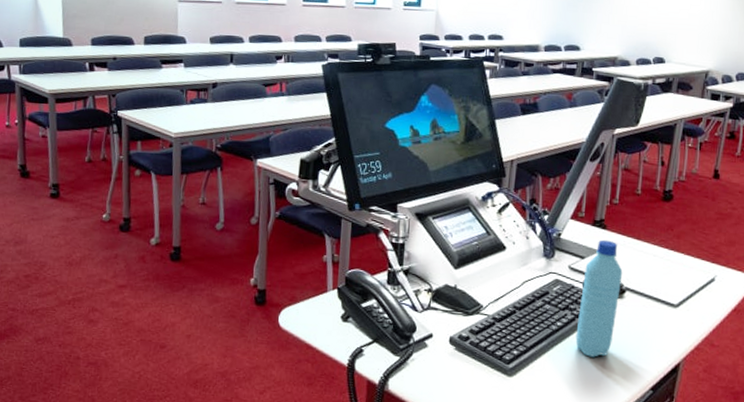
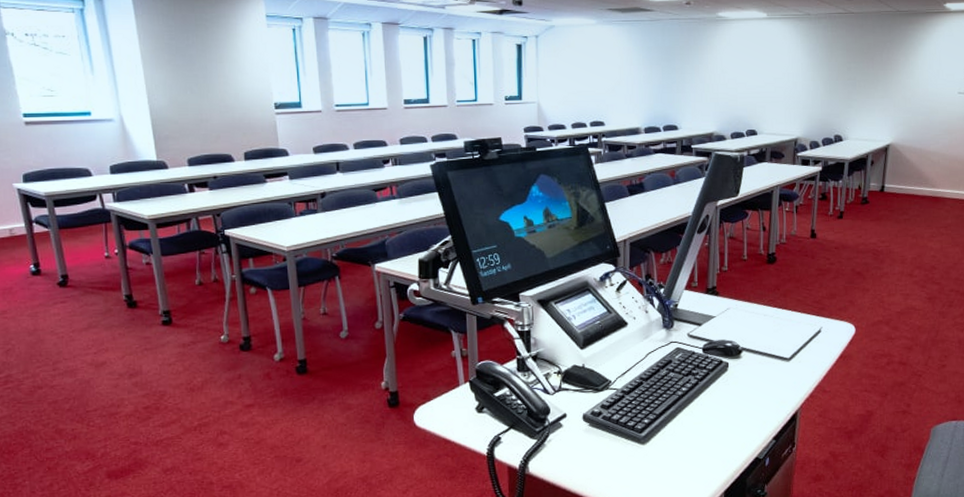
water bottle: present [575,239,623,357] -> none [700,305,738,416]

